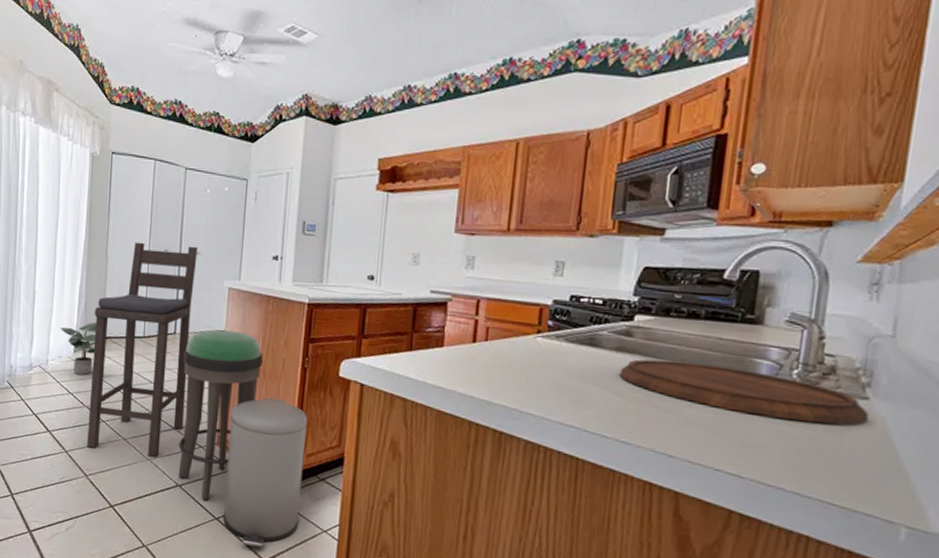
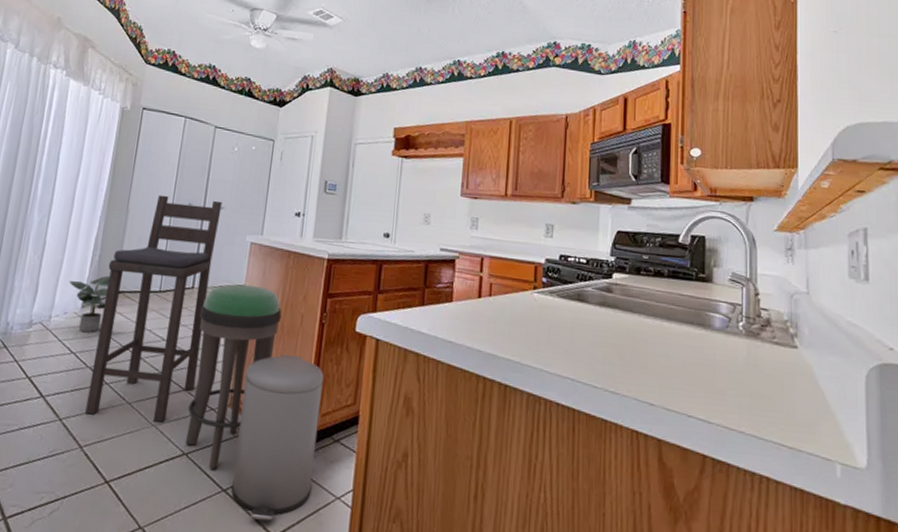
cutting board: present [619,359,869,426] -> none [604,313,799,372]

